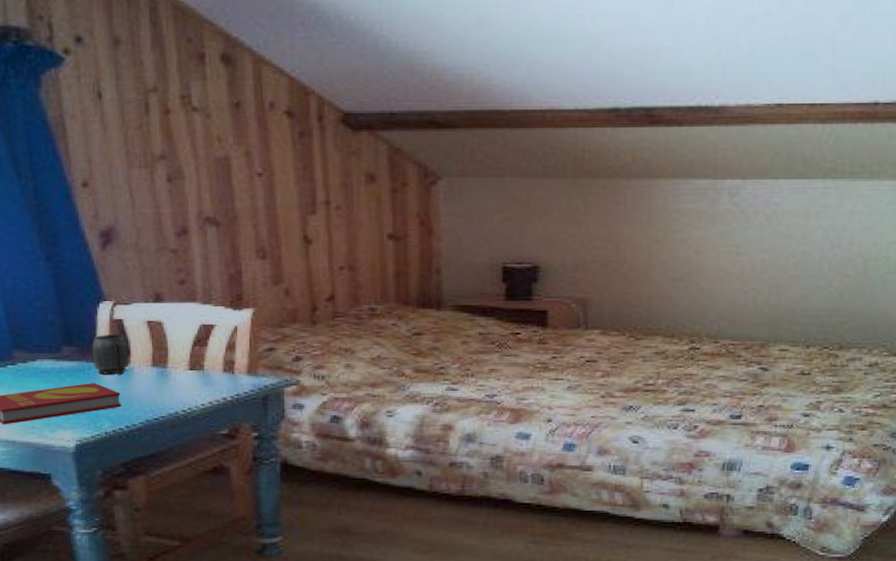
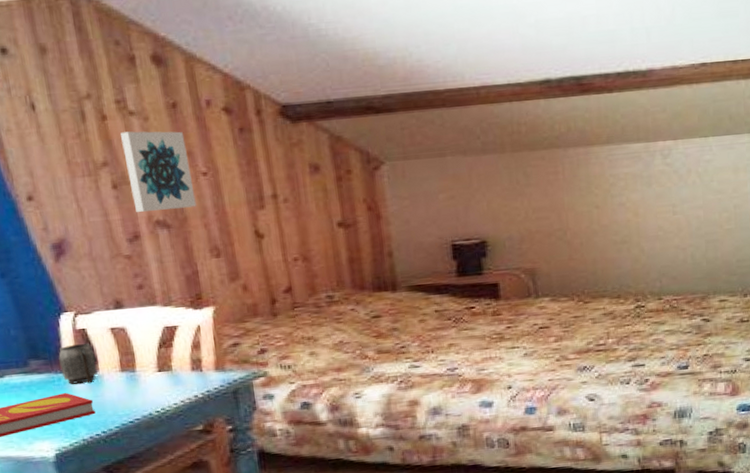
wall art: none [182,127,248,208] -> present [121,131,197,213]

